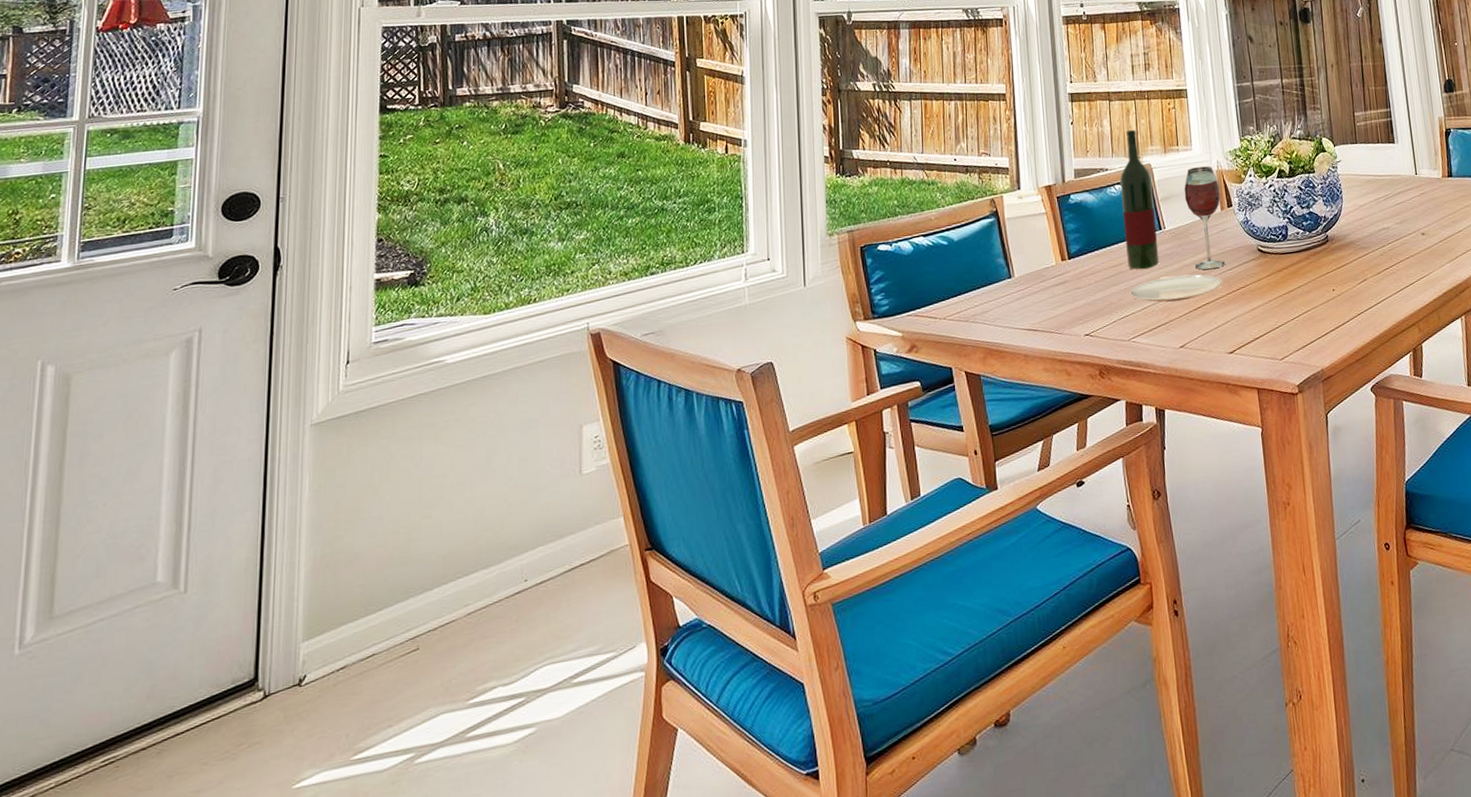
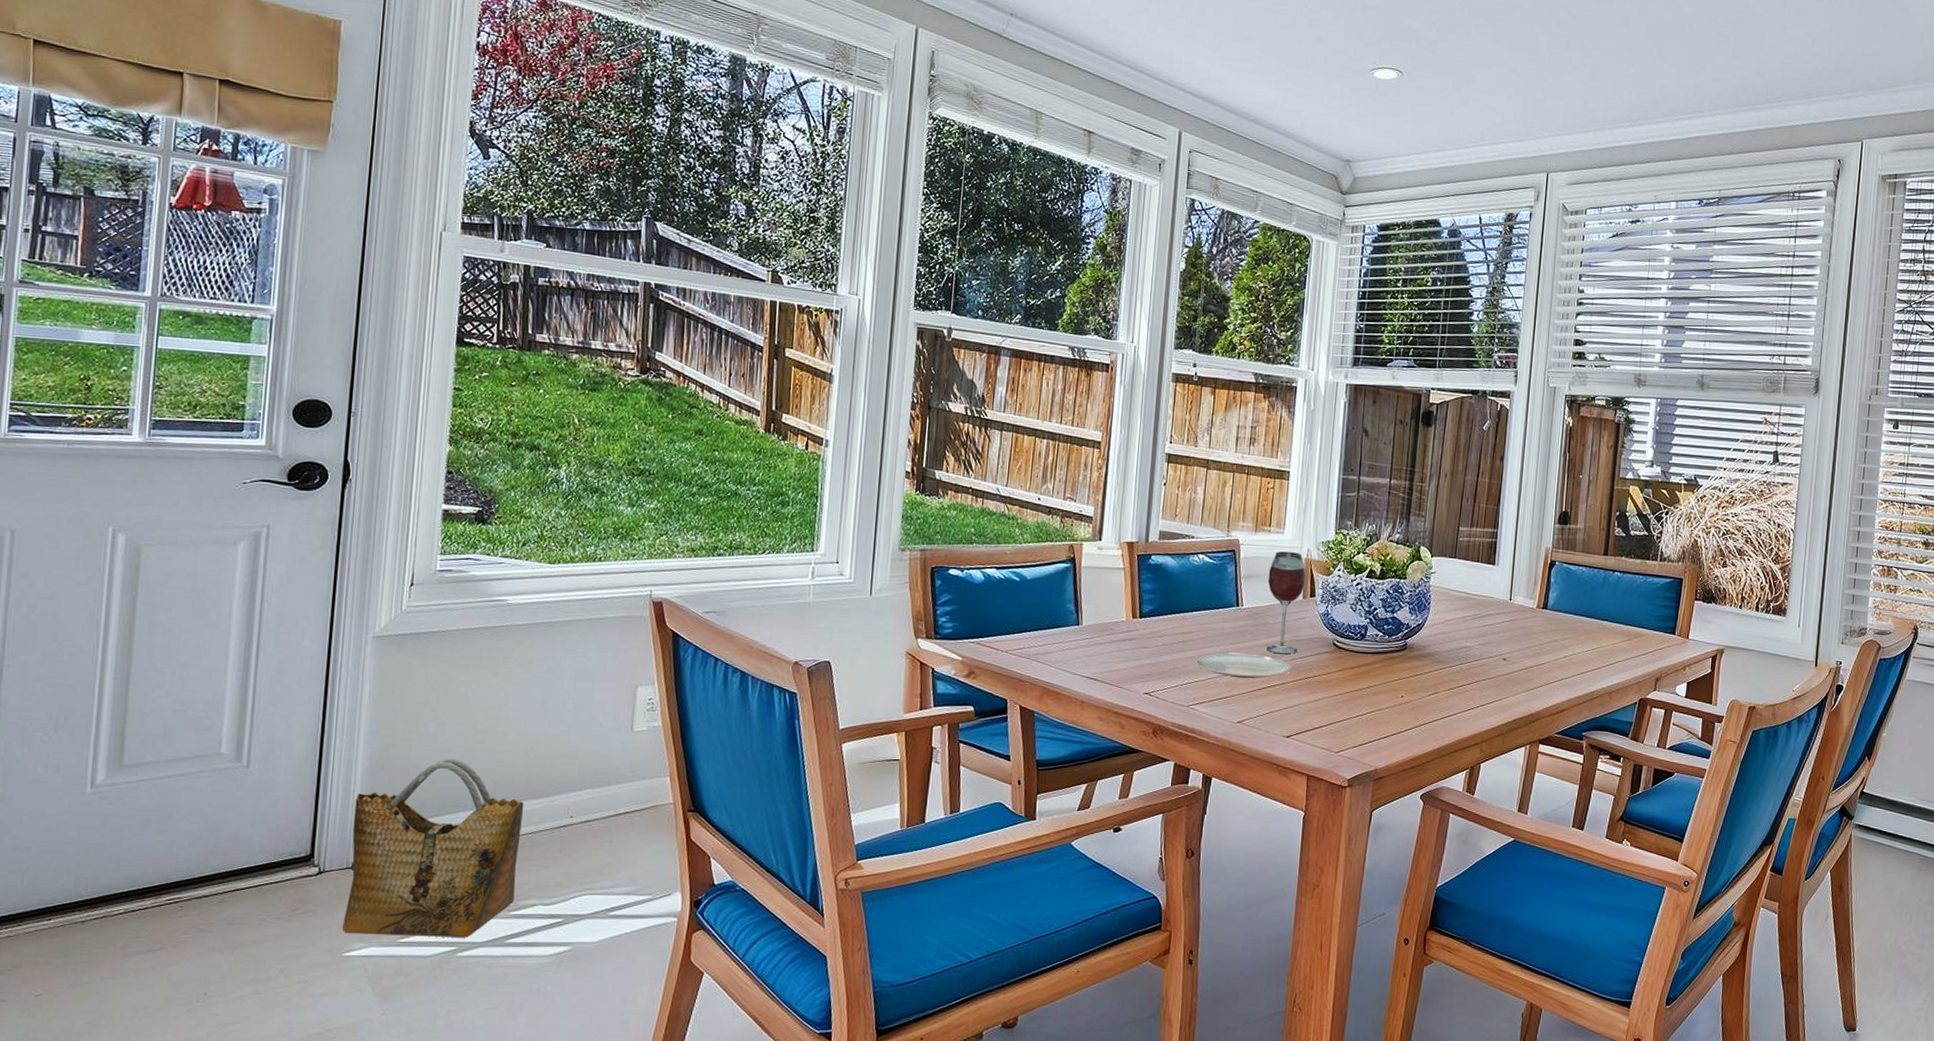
grocery bag: none [290,539,476,762] -> present [341,758,524,938]
wine bottle: present [1119,129,1160,270] -> none [1198,501,1238,641]

